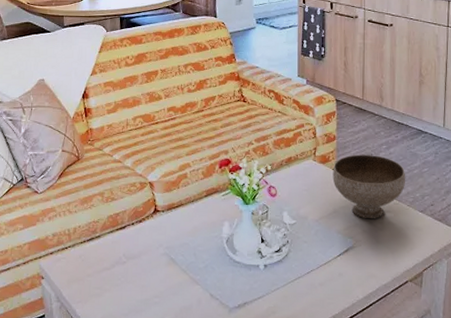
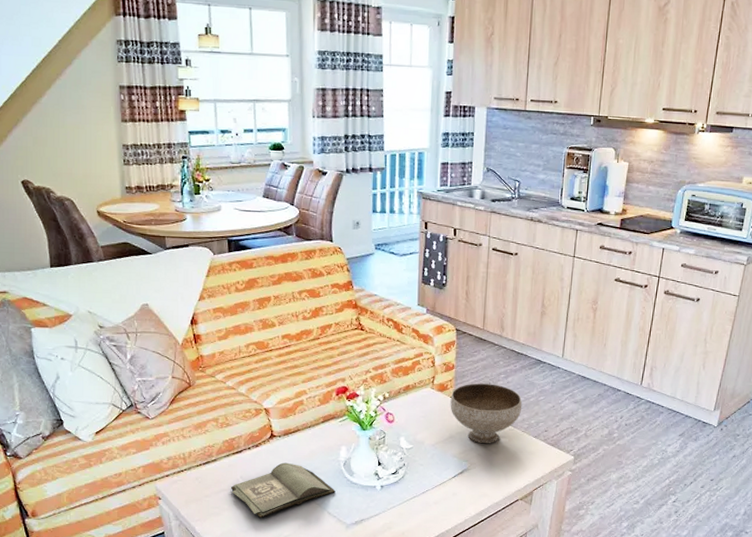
hardback book: none [113,239,218,301] -> present [230,462,336,519]

